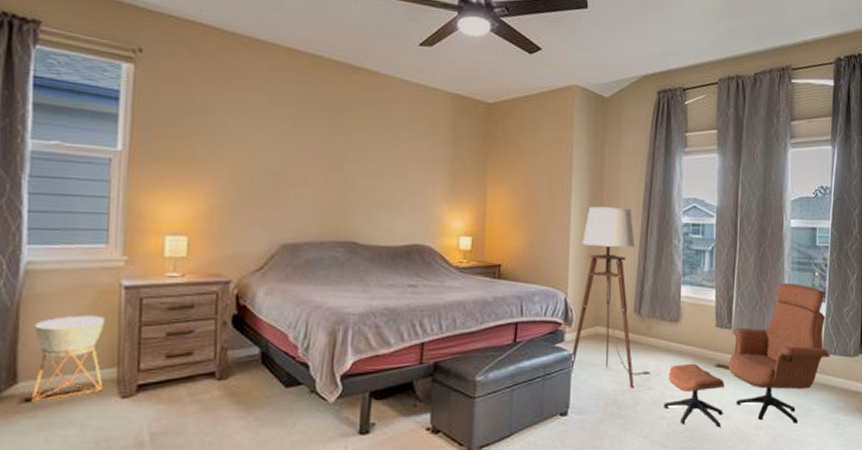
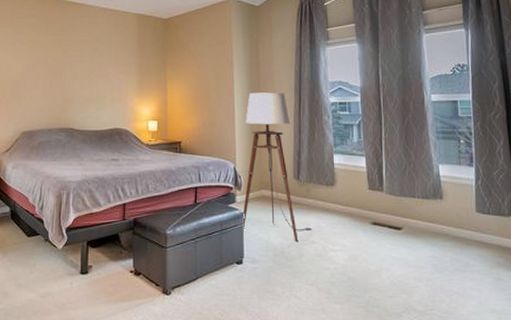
armchair: present [663,282,830,428] -> none [326,150,484,279]

